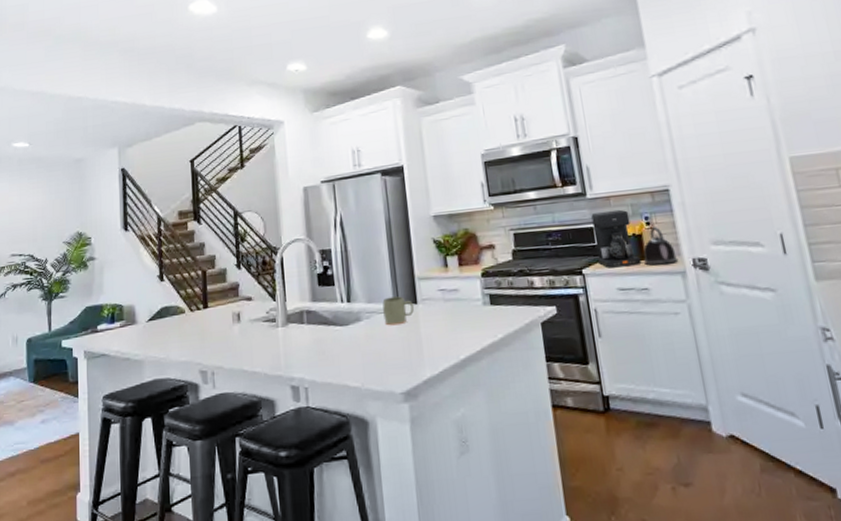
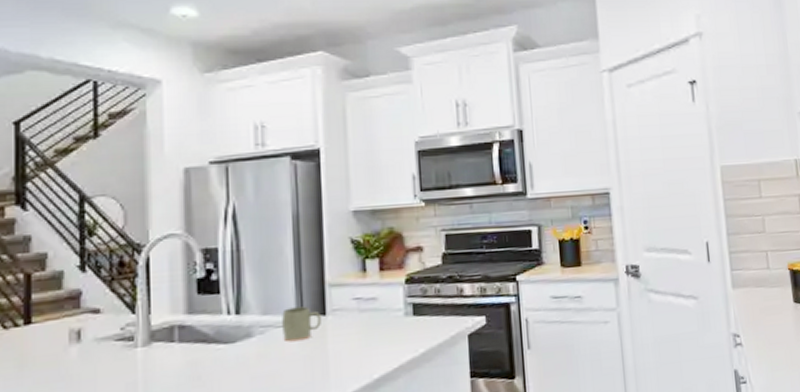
coffee maker: present [591,209,642,268] -> none [530,211,577,275]
kettle: present [643,227,678,267] -> none [579,232,611,273]

